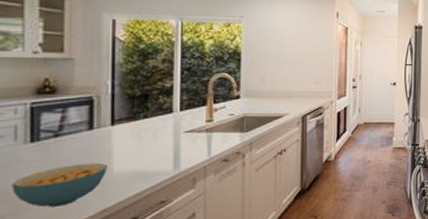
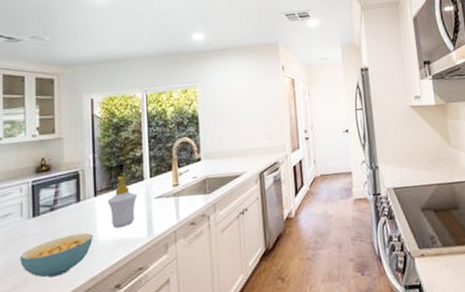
soap bottle: none [127,106,163,159] -> present [107,176,137,228]

